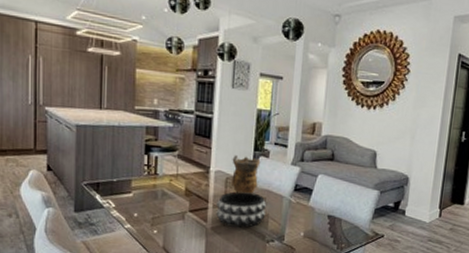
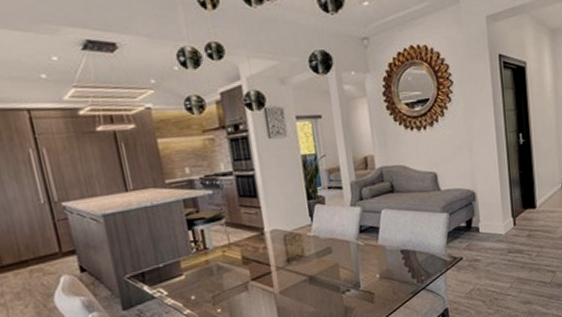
decorative bowl: present [216,191,267,228] -> none [279,244,336,287]
vase: present [232,155,261,194] -> none [285,207,320,249]

